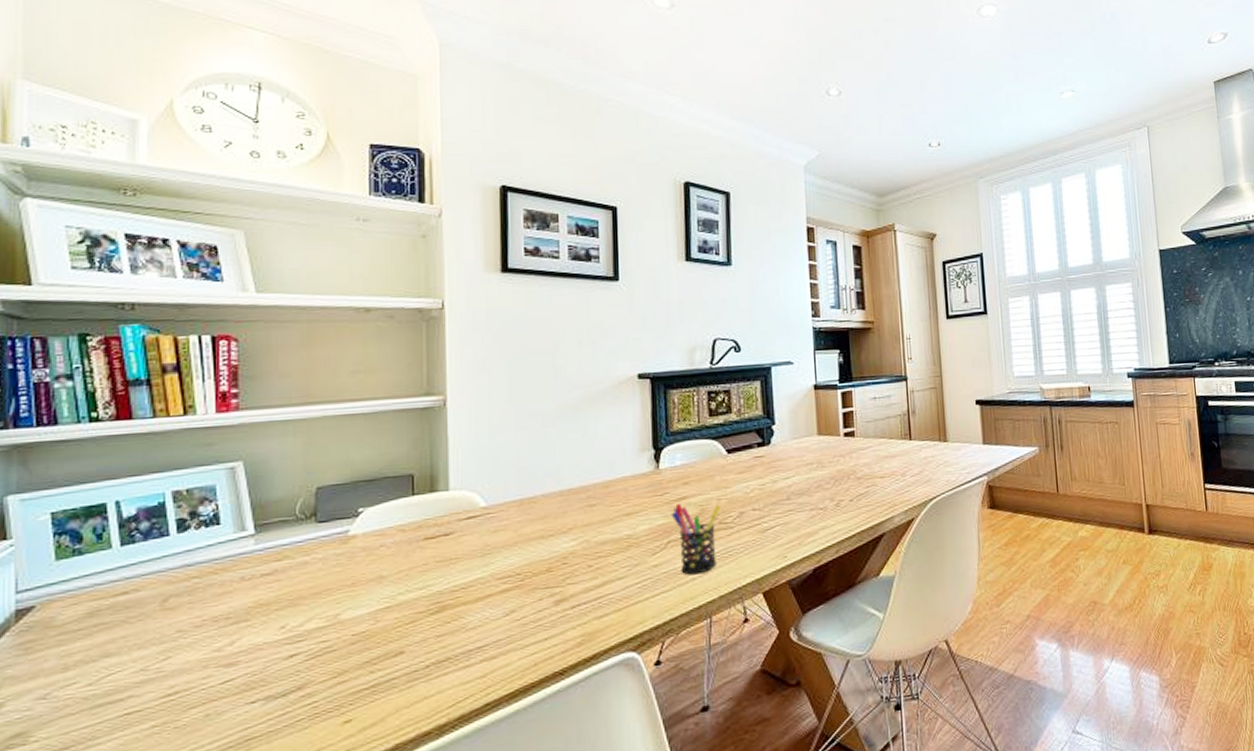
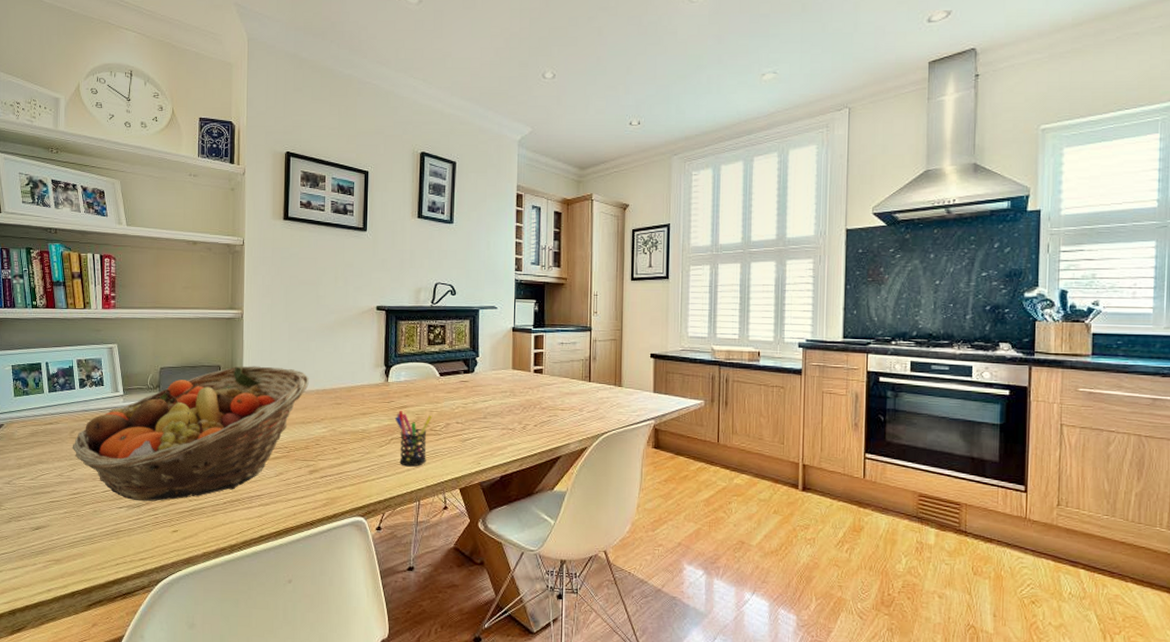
fruit basket: none [164,467,548,688] -> present [72,365,309,502]

